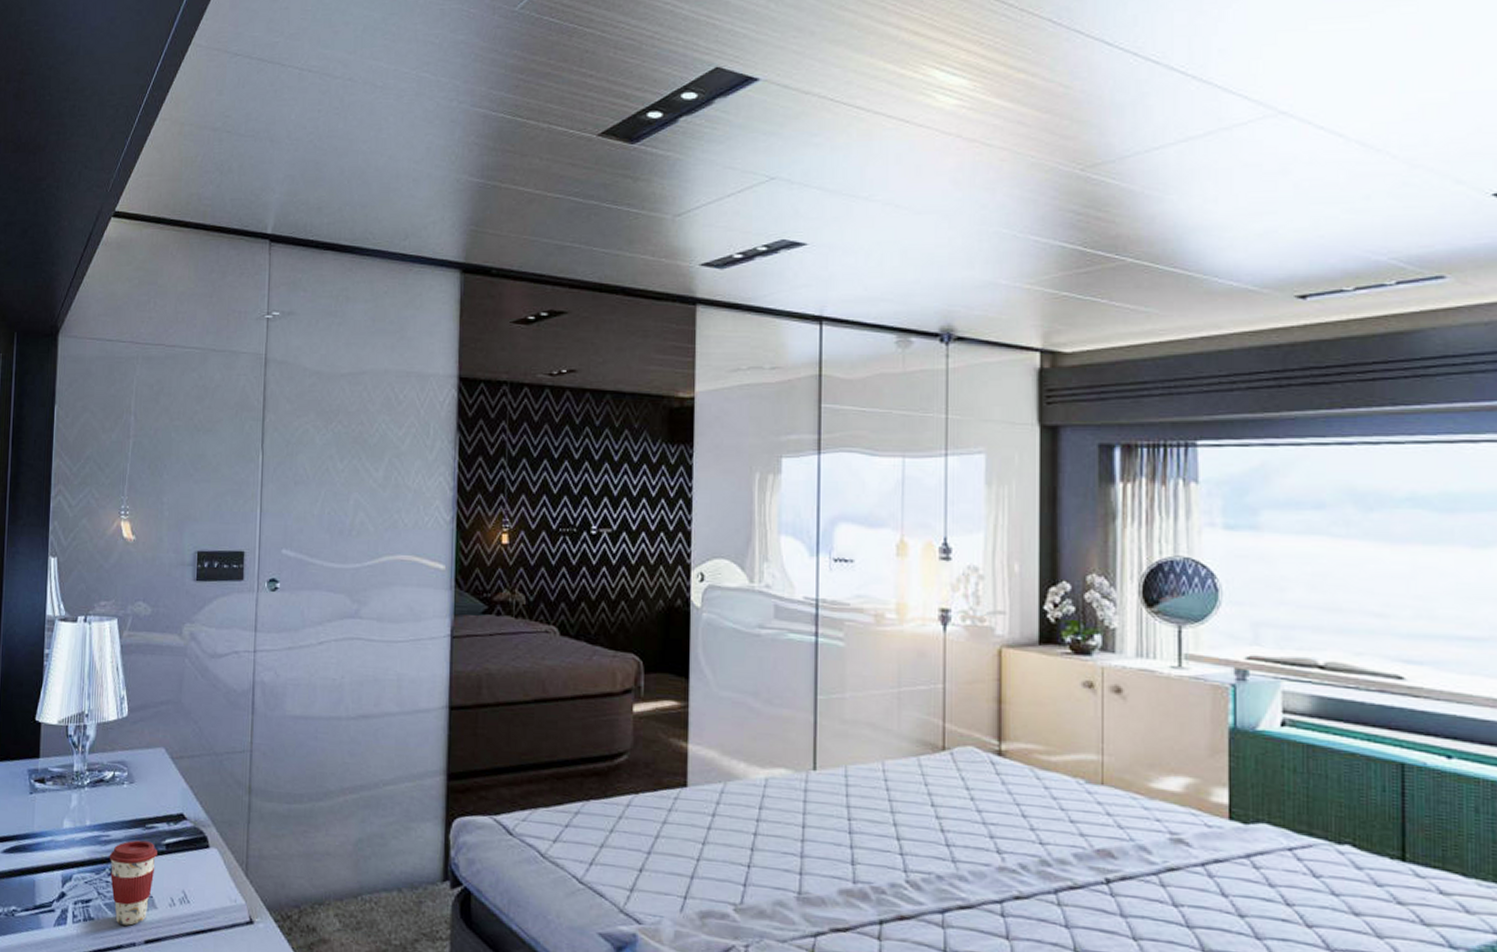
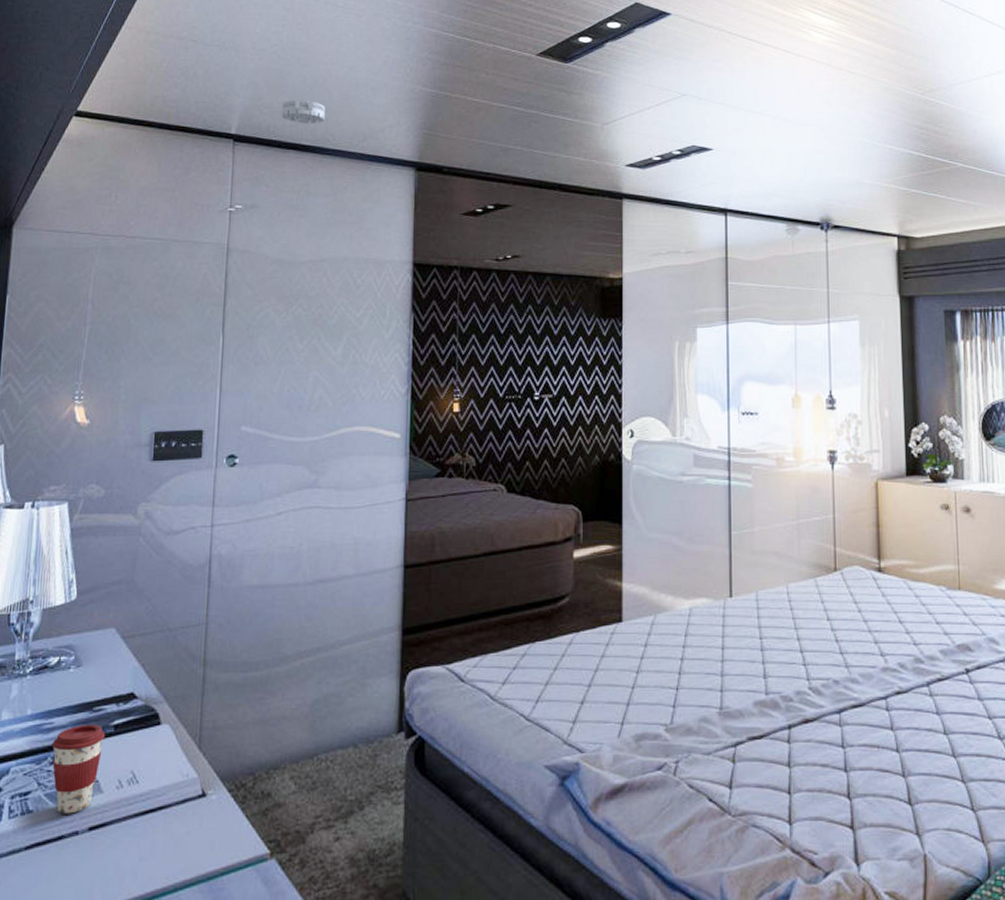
smoke detector: none [318,194,364,222] -> present [281,99,325,124]

